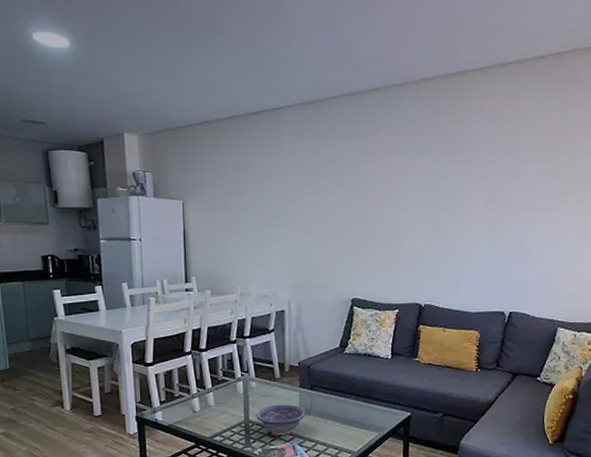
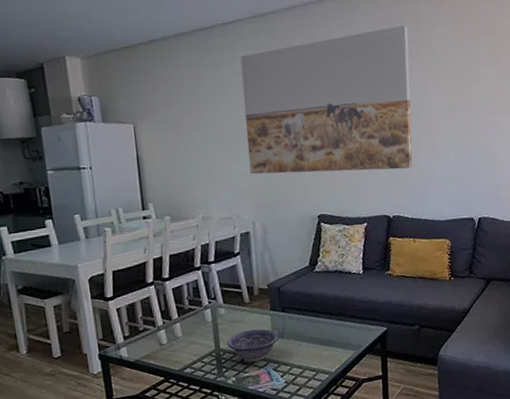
wall art: none [287,118,452,259] -> present [240,25,413,175]

